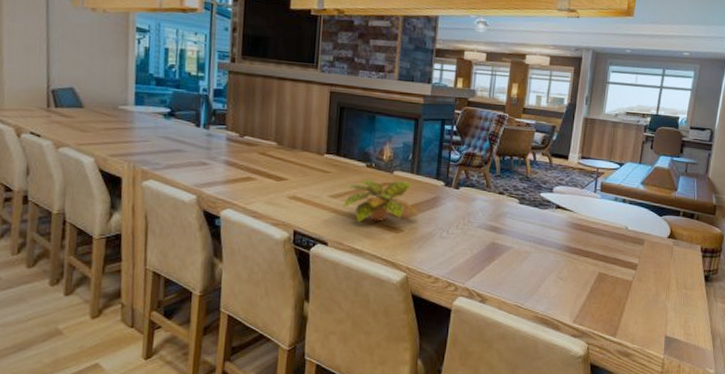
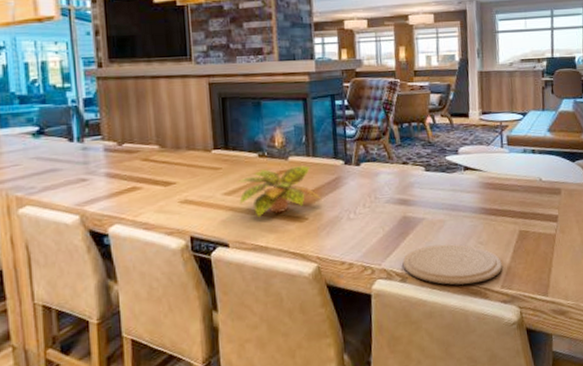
plate: none [484,273,577,314] -> present [402,244,502,285]

